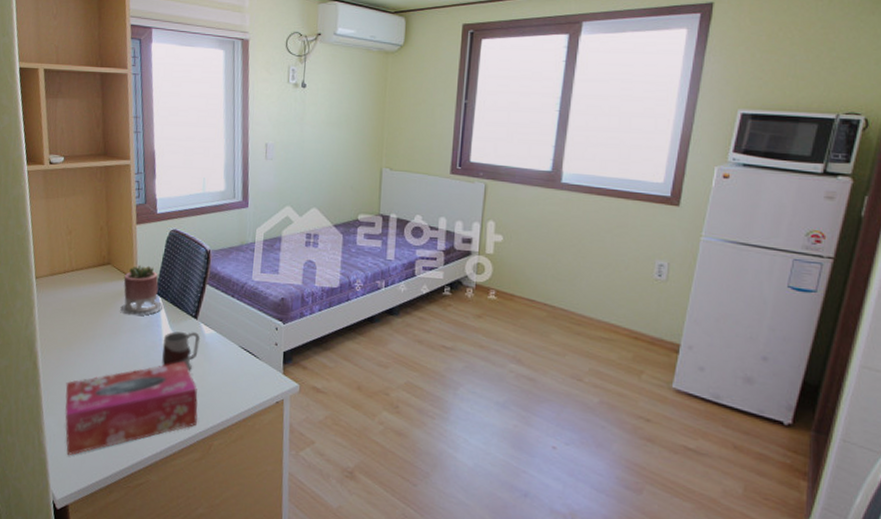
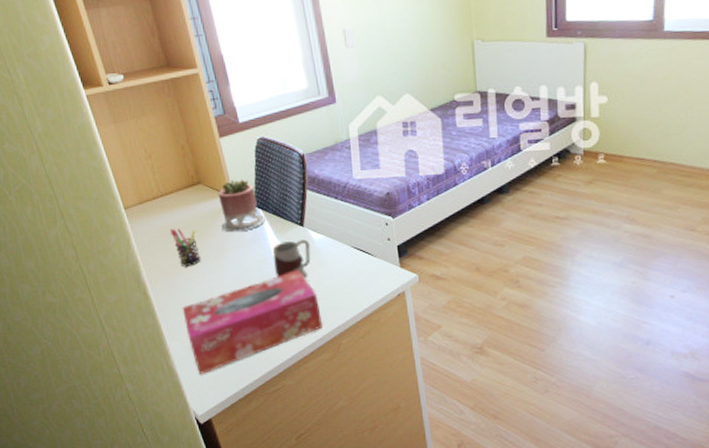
pen holder: none [72,302,96,342] -> present [170,228,201,266]

